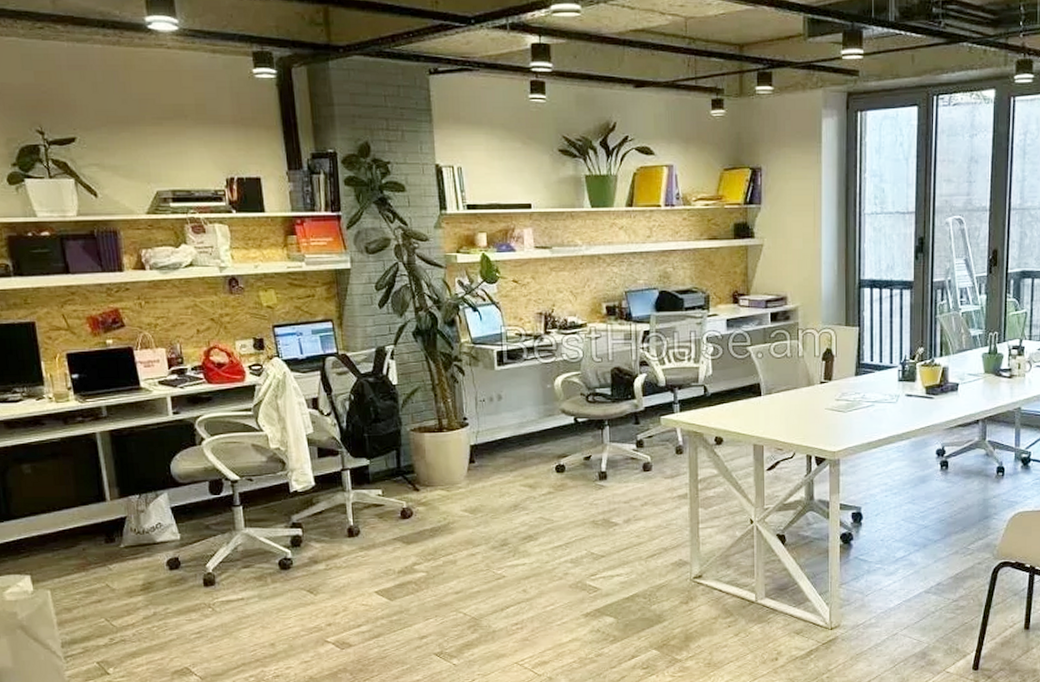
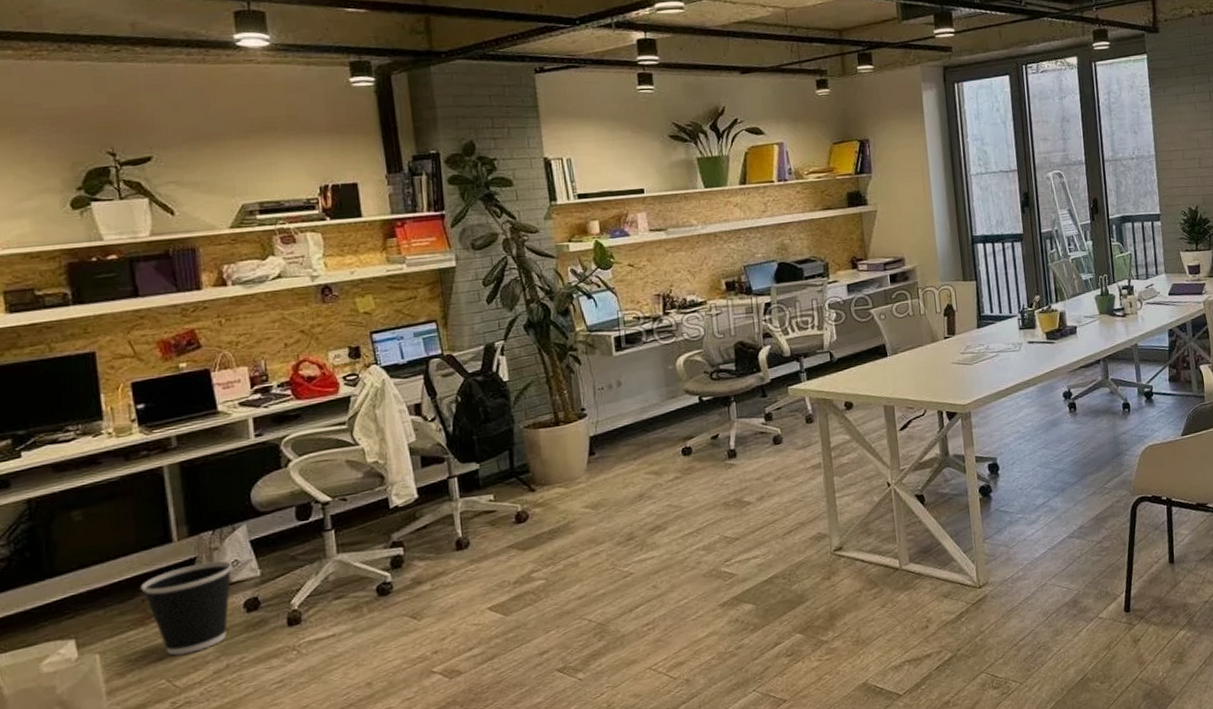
wastebasket: none [81,522,157,599] -> present [141,560,233,656]

